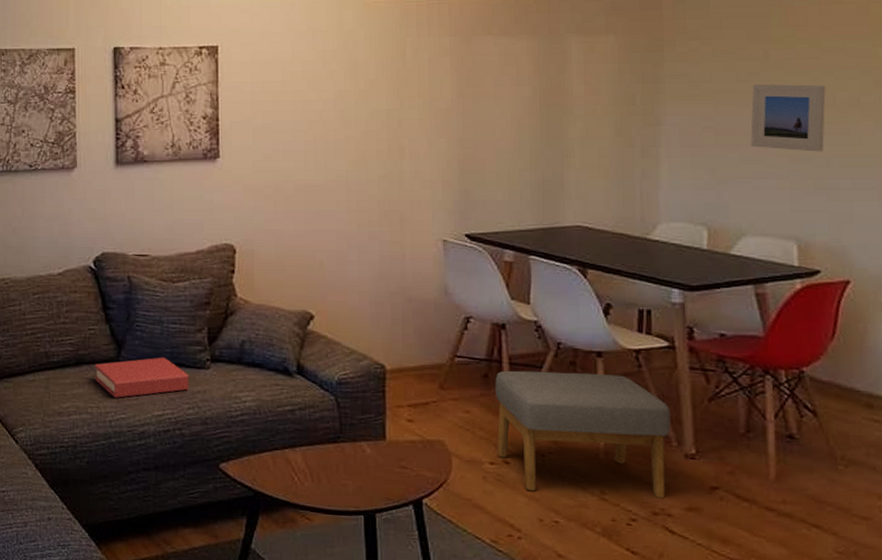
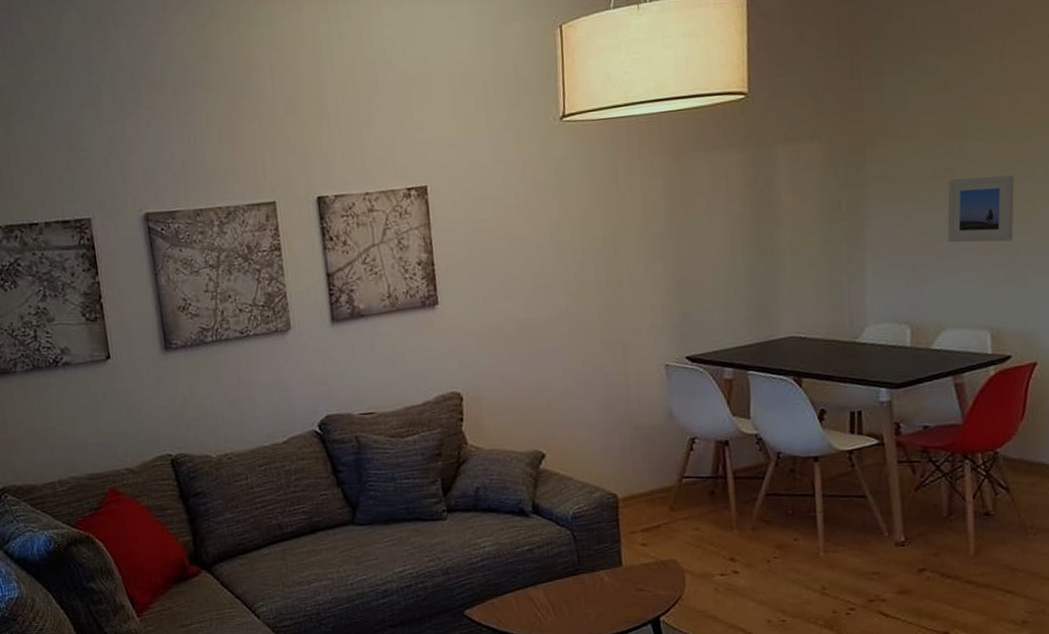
hardback book: present [94,357,190,398] -> none [330,513,428,560]
footstool: present [495,370,671,499] -> none [721,476,882,596]

